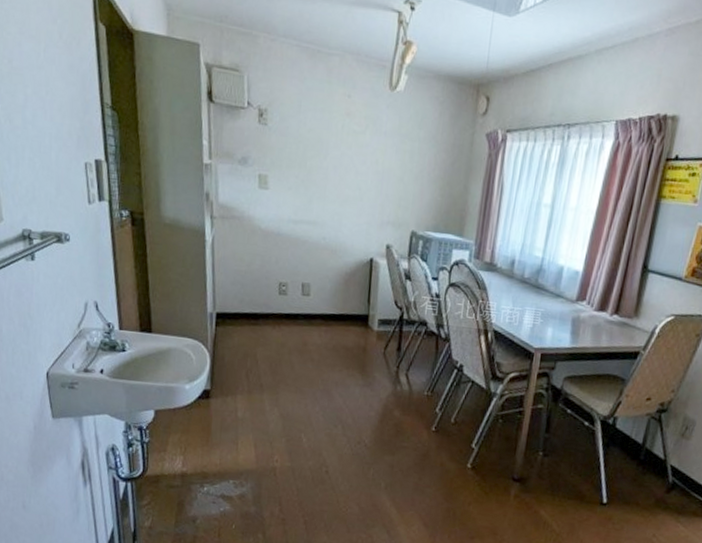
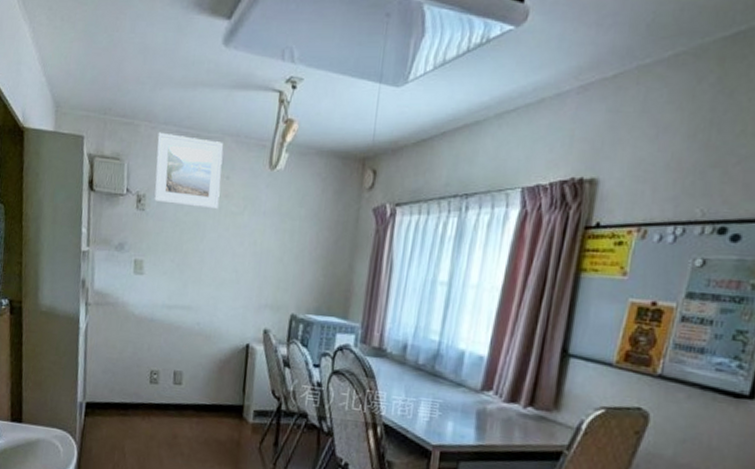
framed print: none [276,45,345,128] -> present [154,132,224,210]

